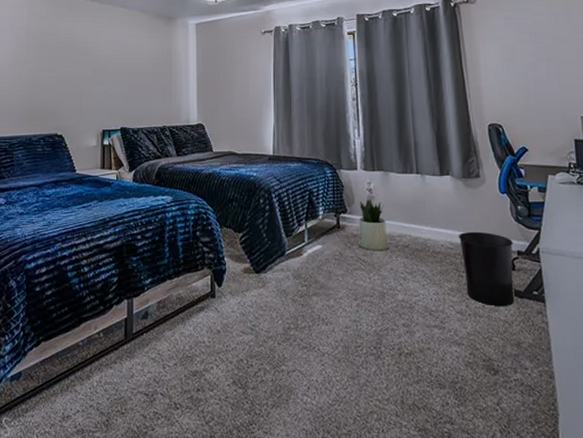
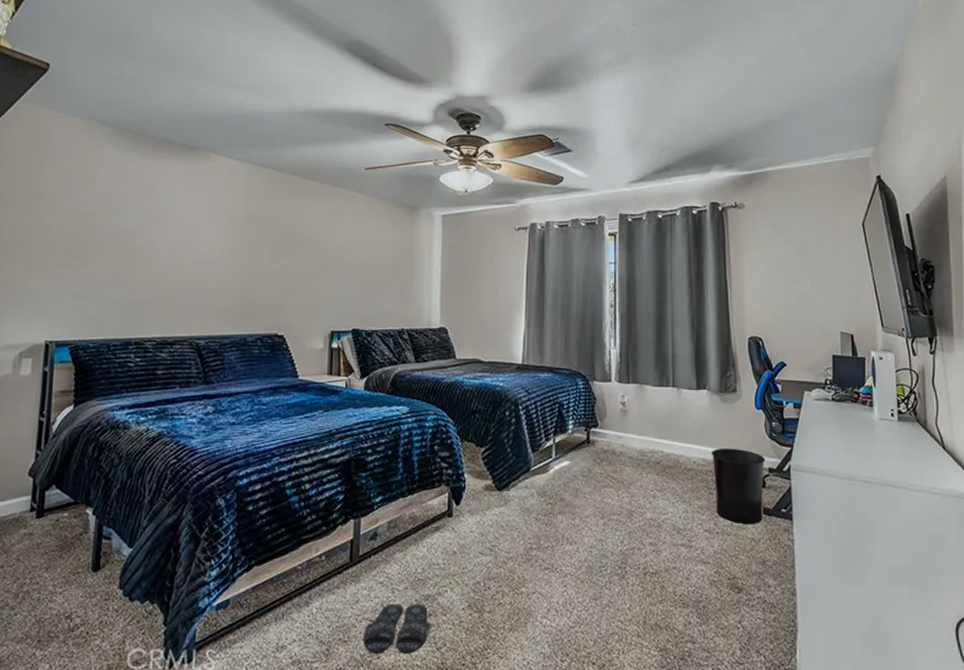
slippers: none [139,378,200,427] -> present [363,603,431,654]
planter: present [357,199,391,250] -> none [607,413,642,467]

